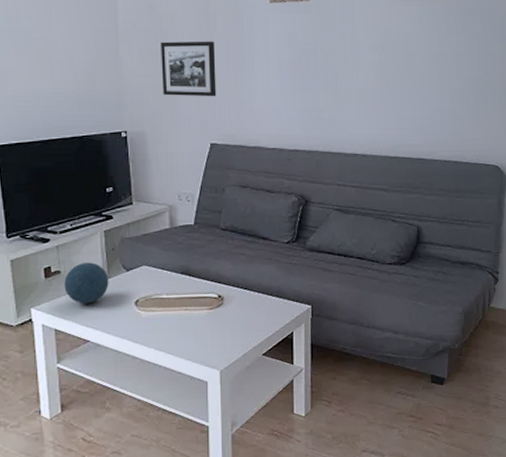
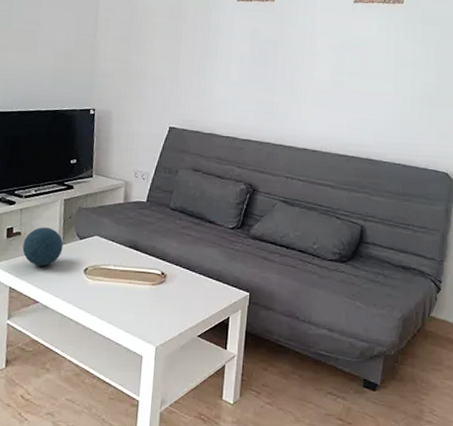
picture frame: present [161,41,217,97] -> none [131,30,183,84]

